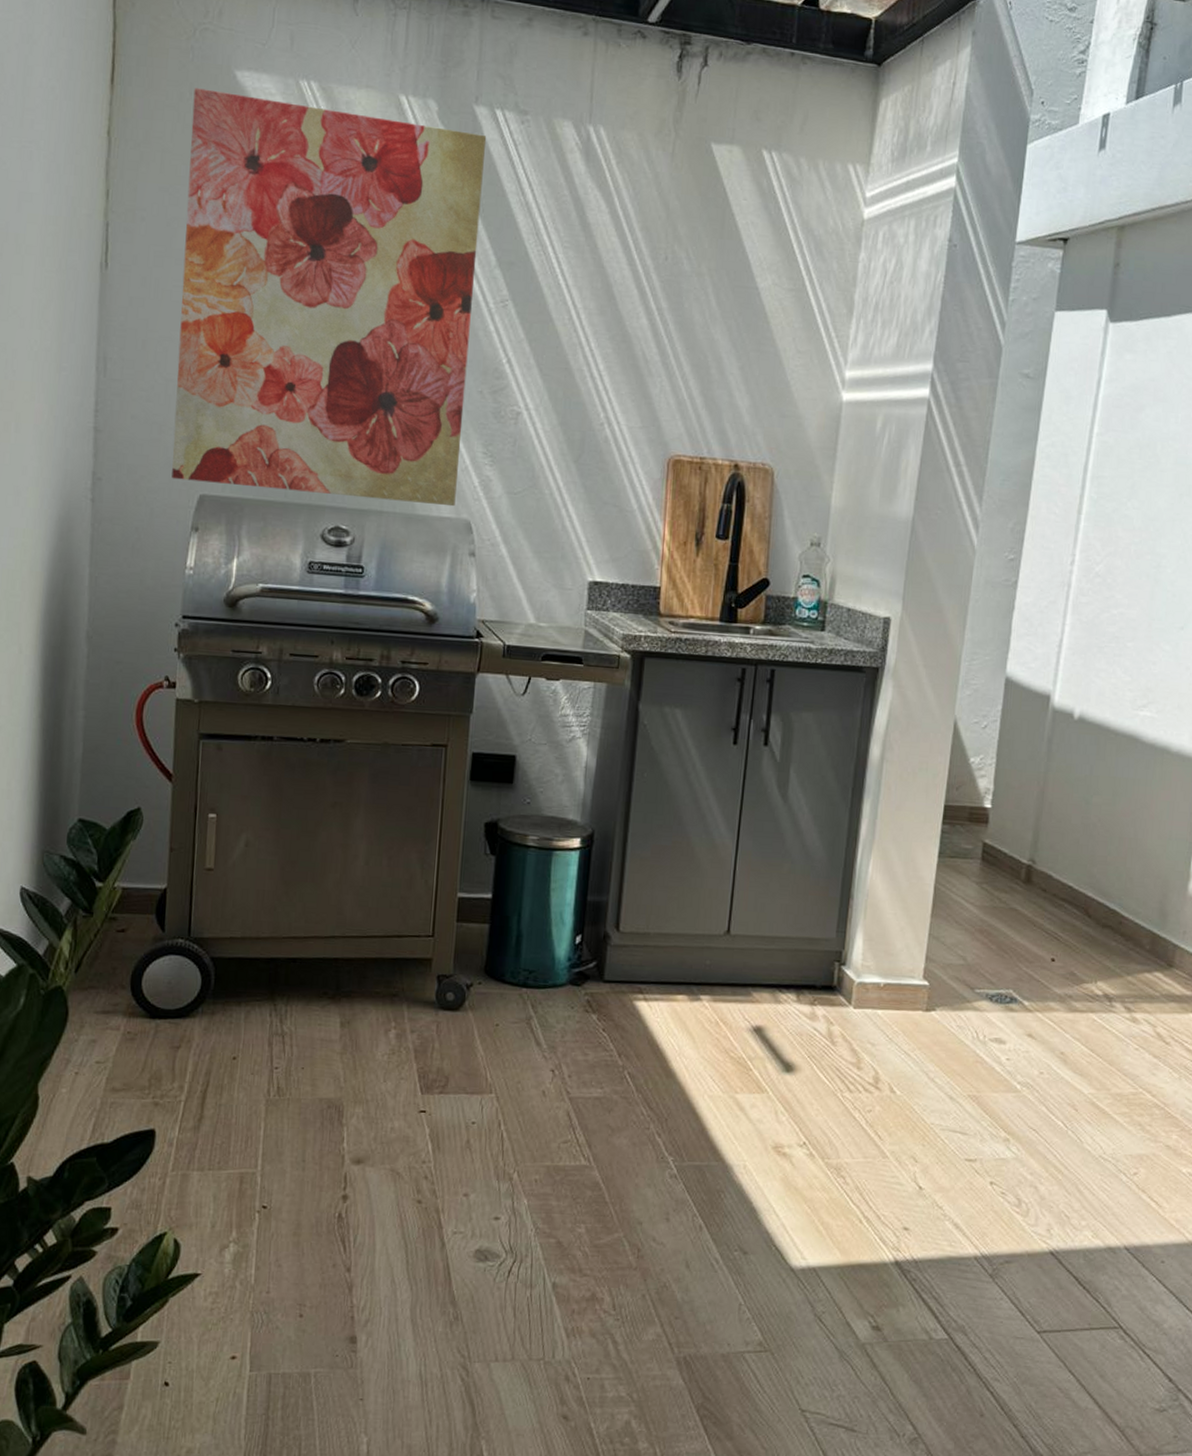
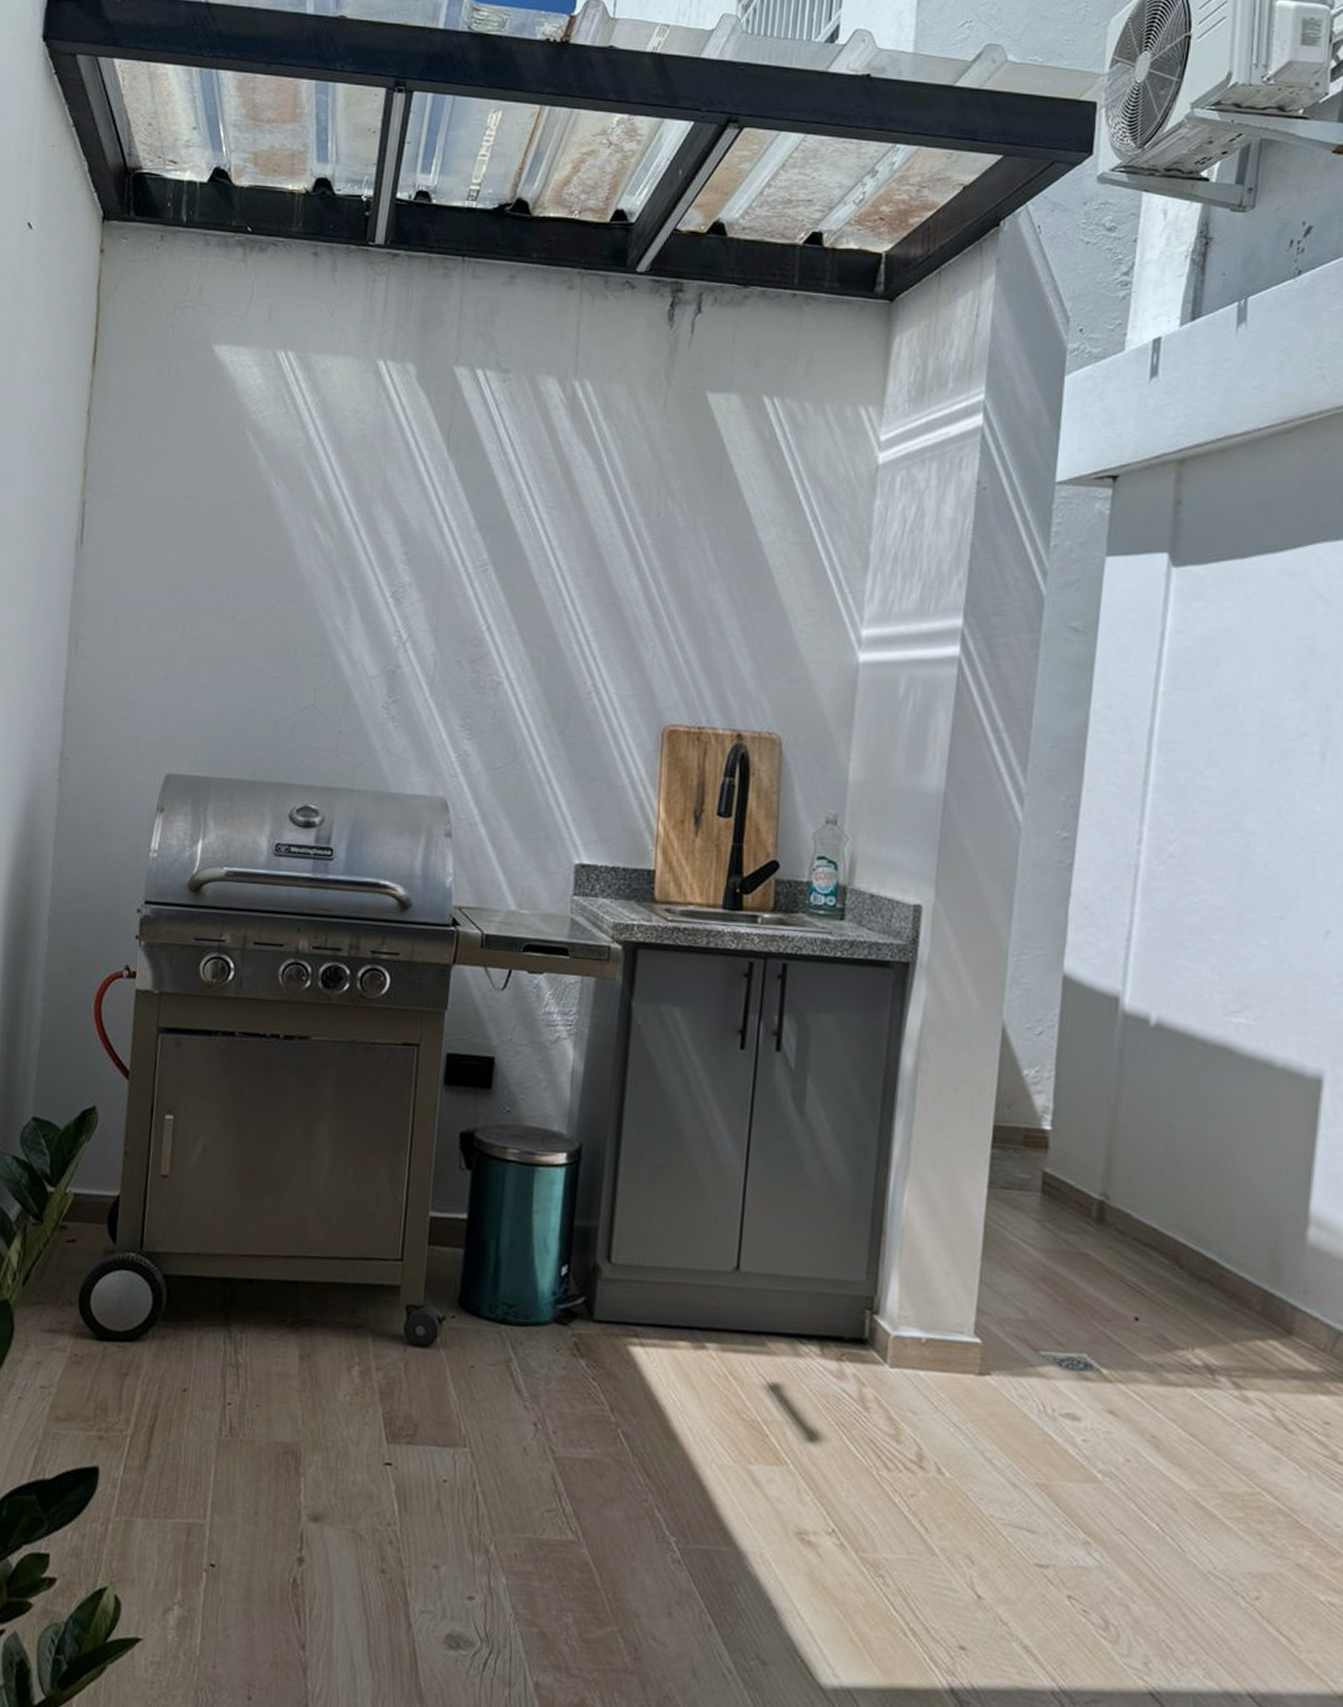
wall art: present [171,88,487,507] -> none [138,364,467,784]

